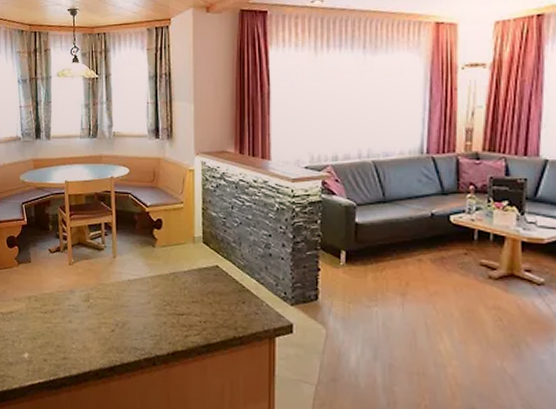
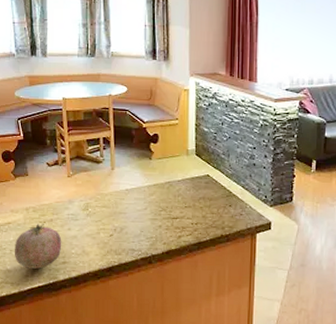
fruit: none [16,313,63,363] -> present [14,223,62,269]

